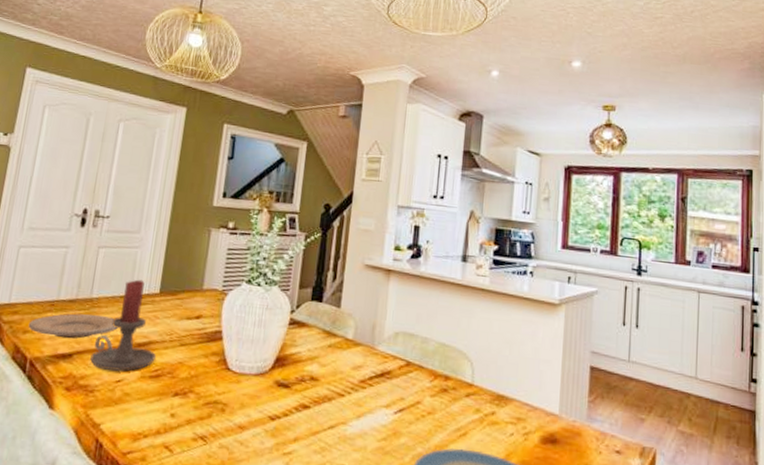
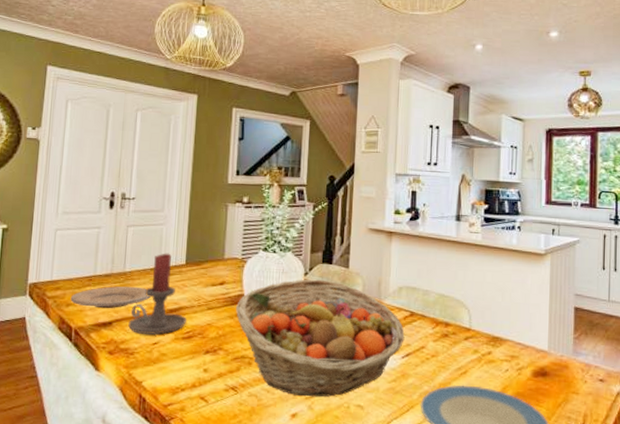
fruit basket: none [211,317,399,454] -> present [236,279,405,397]

